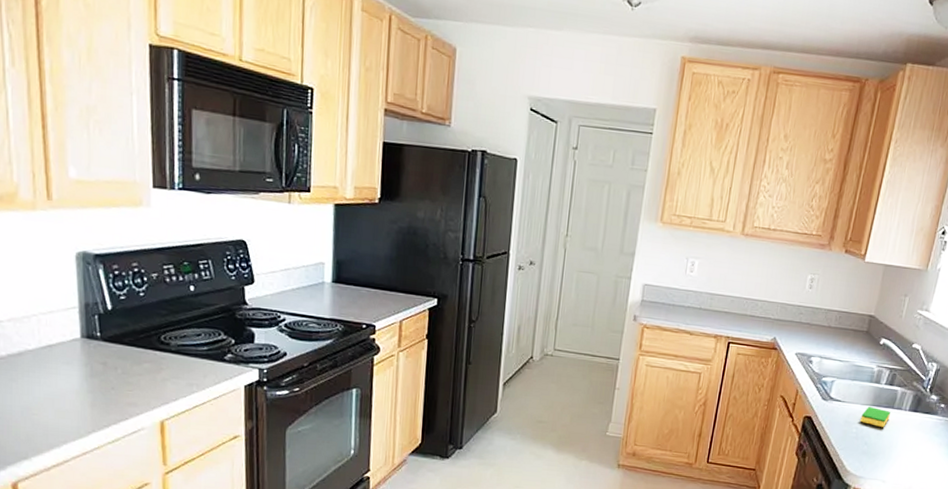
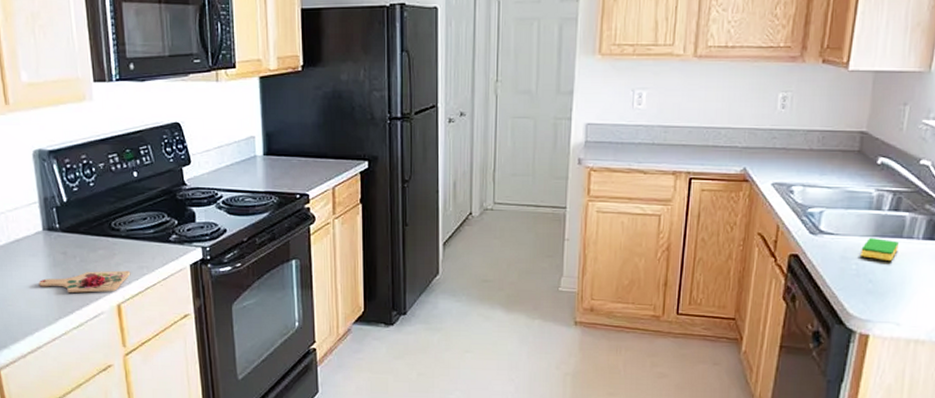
cutting board: none [71,384,178,408] -> present [39,270,131,293]

